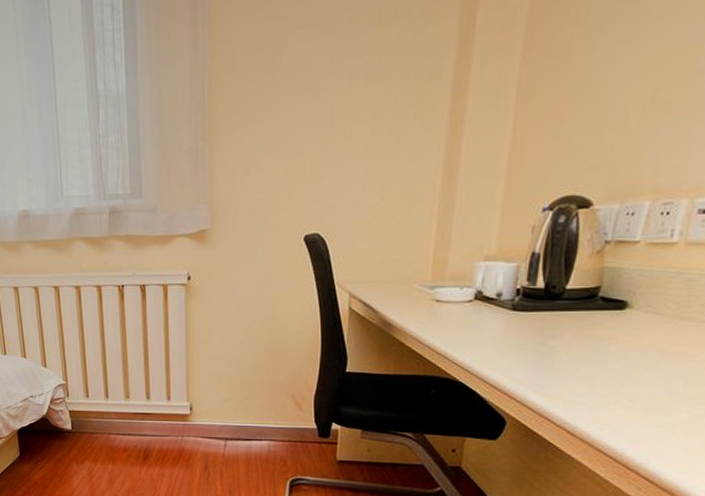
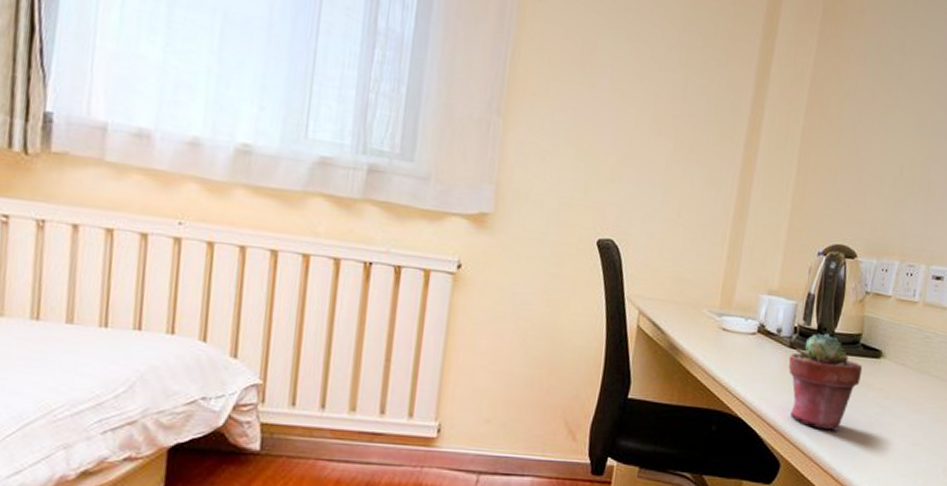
potted succulent: none [511,291,603,387] -> present [788,333,863,431]

